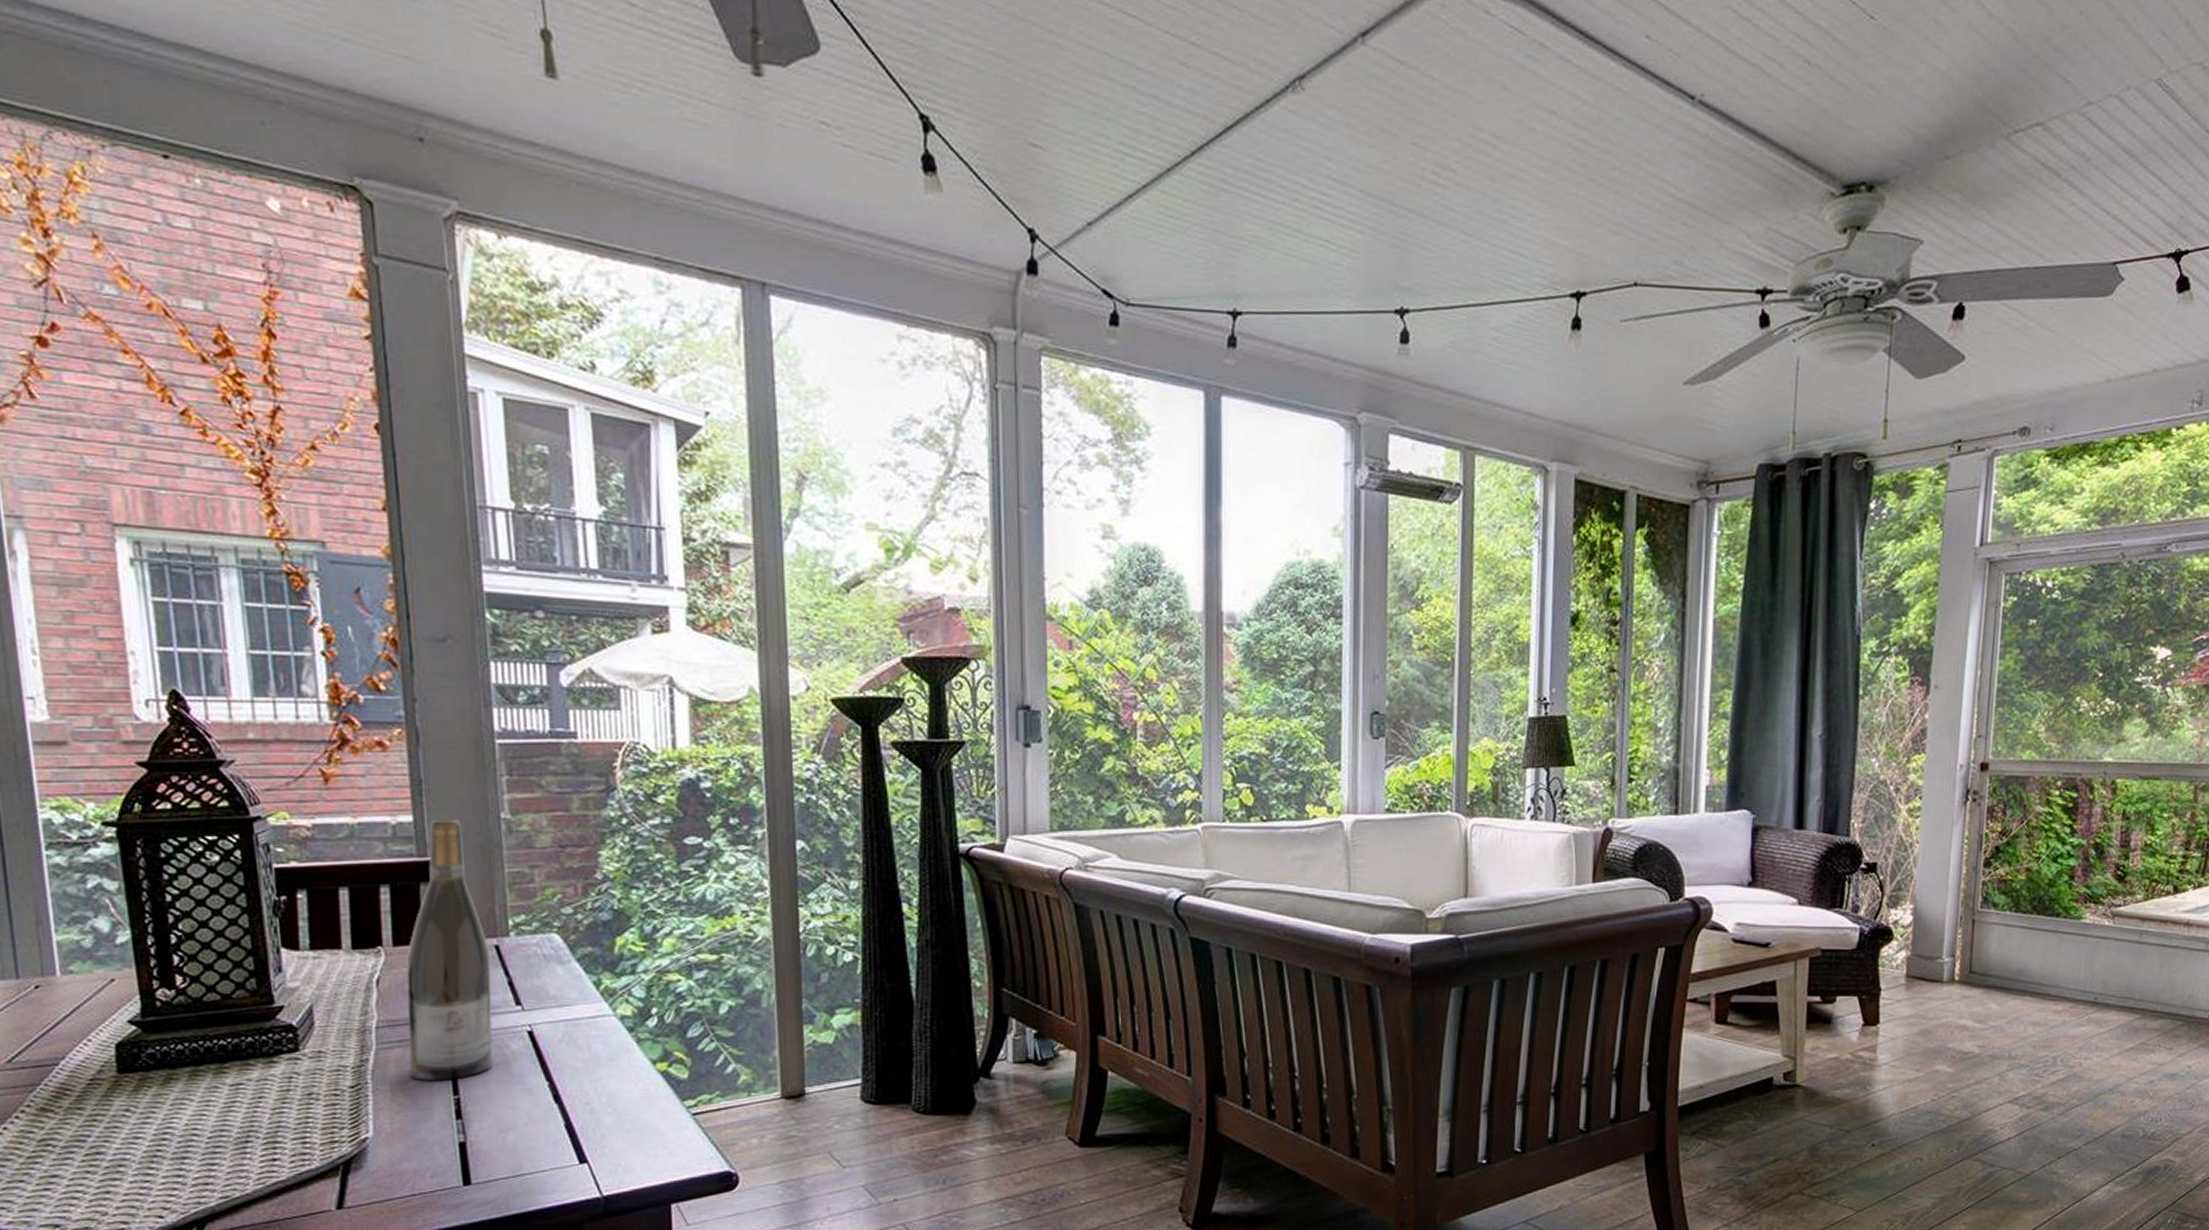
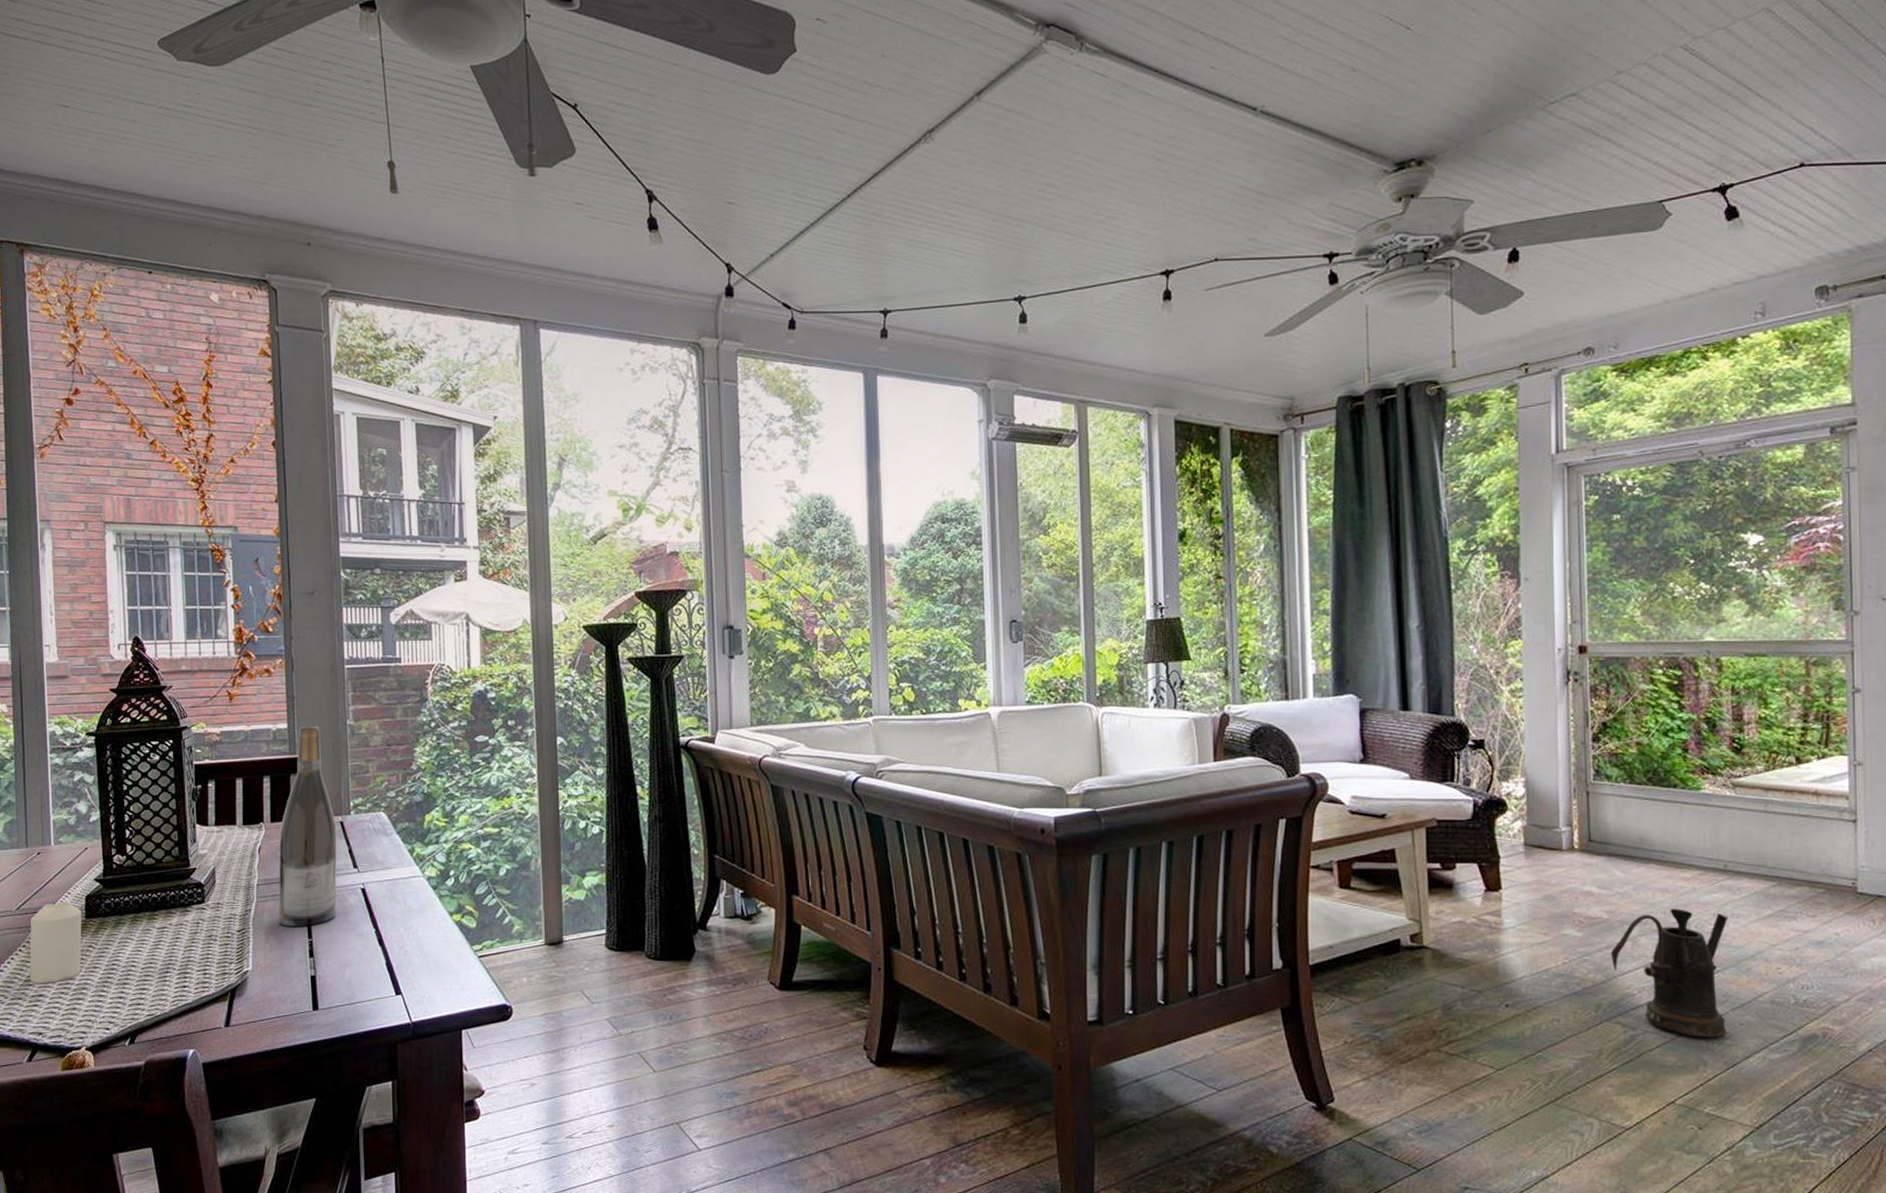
candle: none [30,1051,115,1162] -> present [29,902,82,984]
watering can: none [1978,1042,2093,1173] -> present [1611,908,1729,1038]

